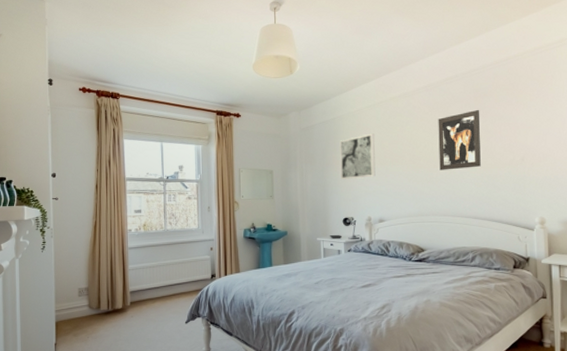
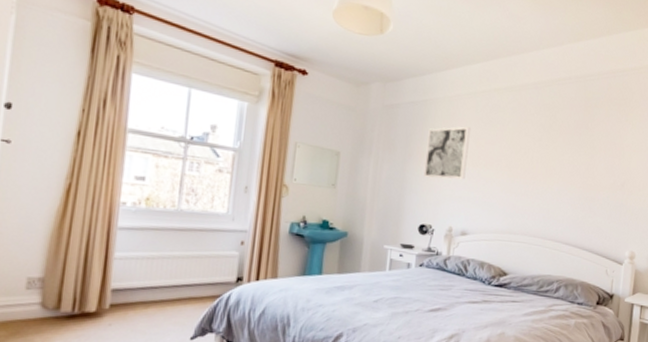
wall art: present [438,110,481,170] -> none [536,121,587,186]

